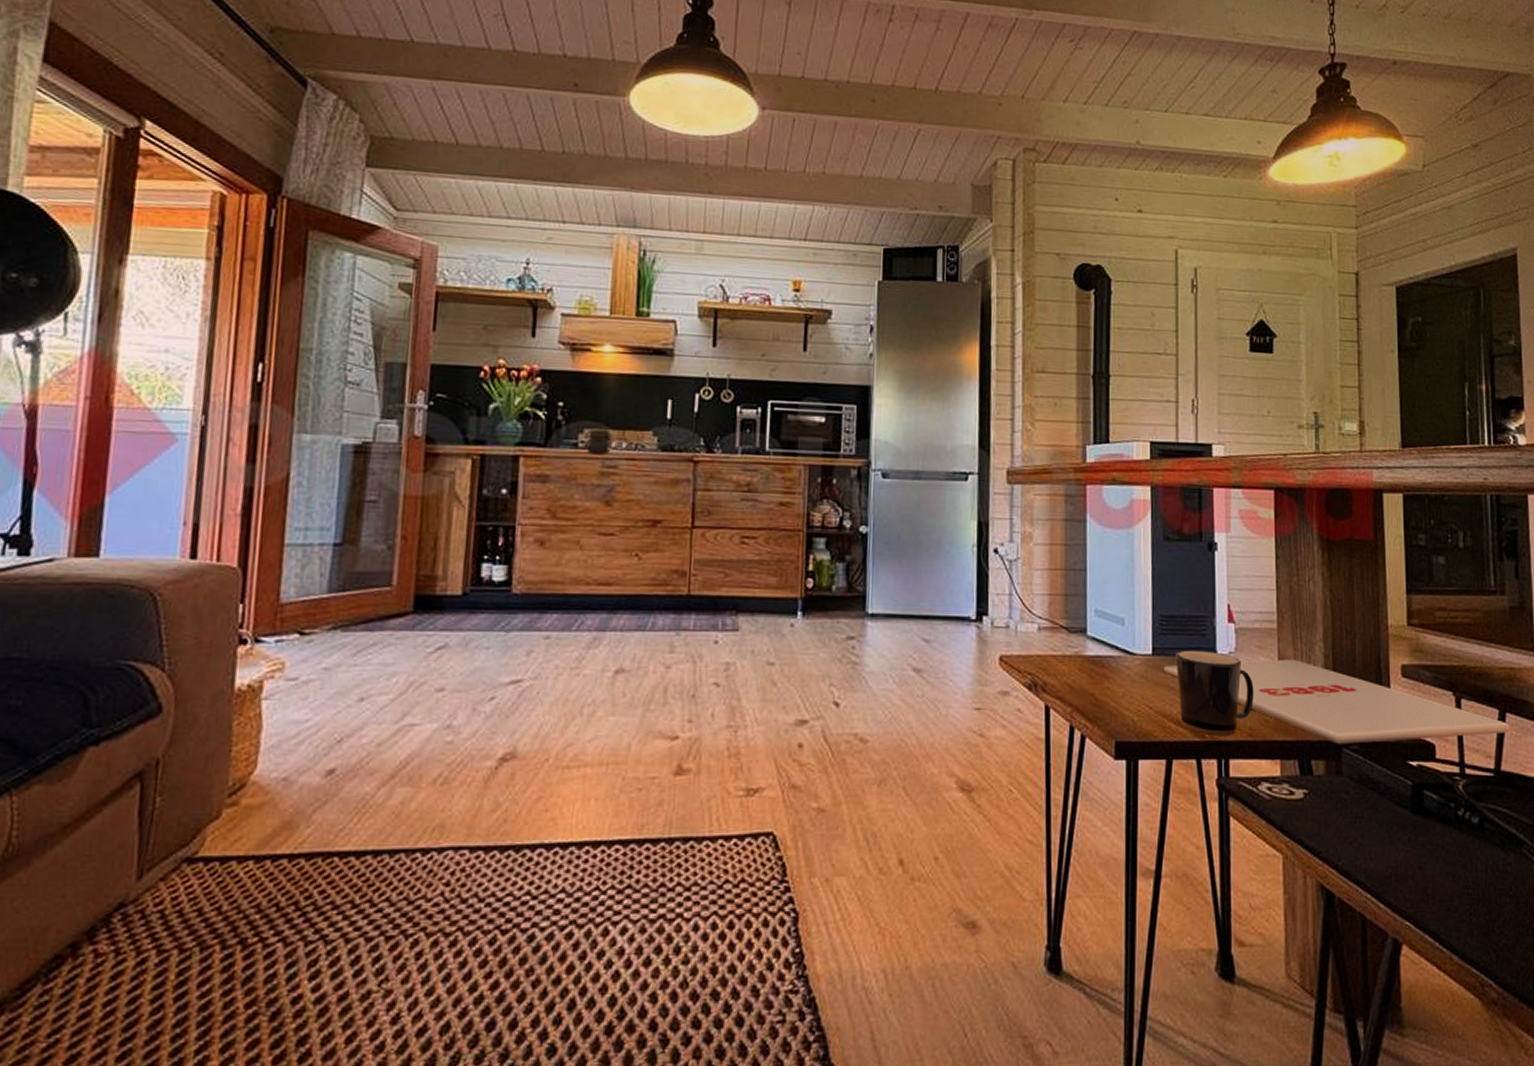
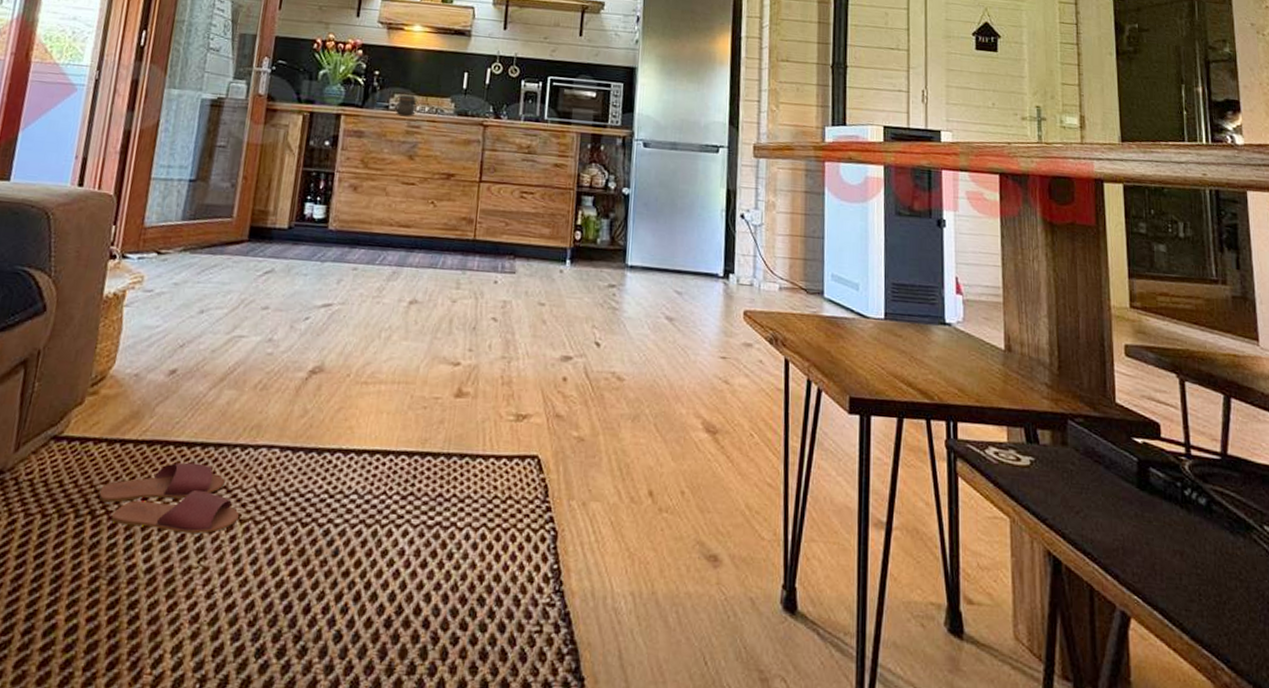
slippers: none [249,874,424,955] -> present [98,462,239,534]
magazine: present [1163,659,1510,745] -> none [895,330,1236,419]
mug: present [1175,650,1254,736] -> none [906,316,981,401]

